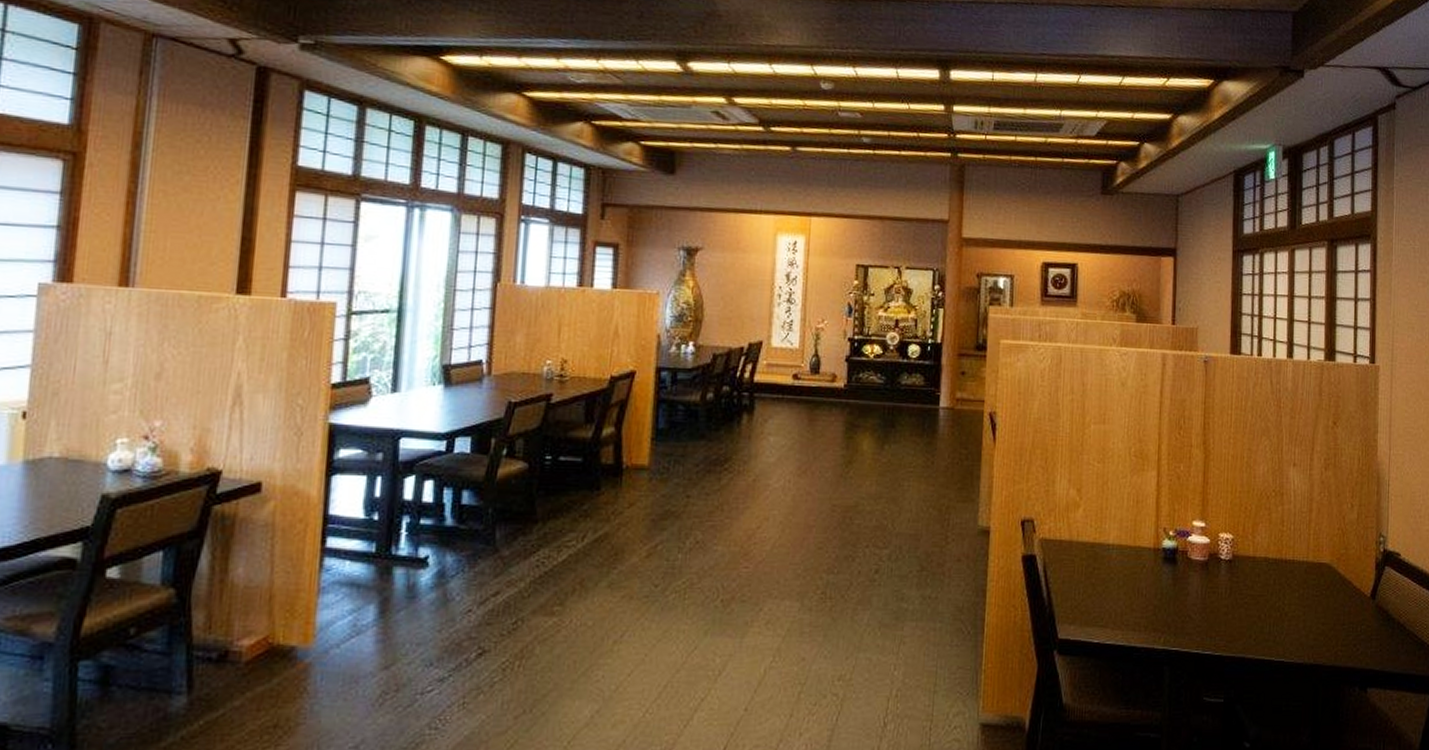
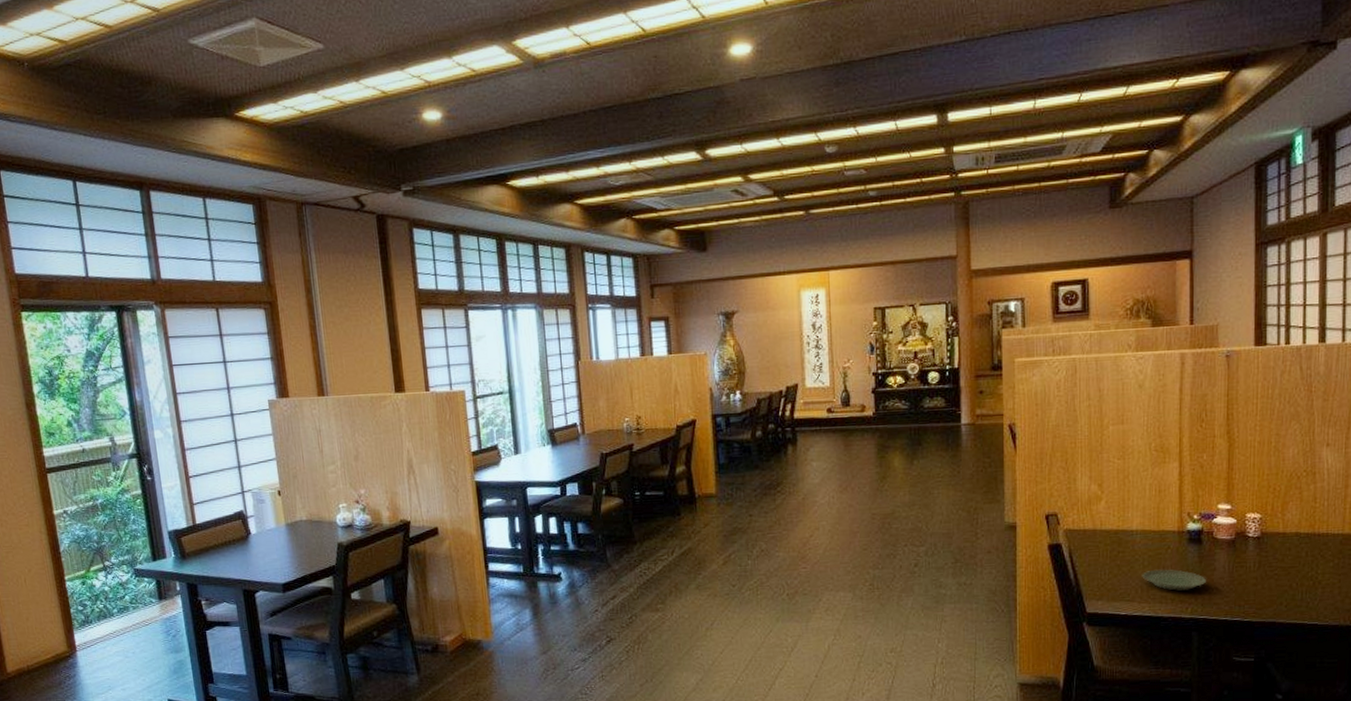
plate: none [1116,591,1179,617] -> present [1142,569,1206,591]

